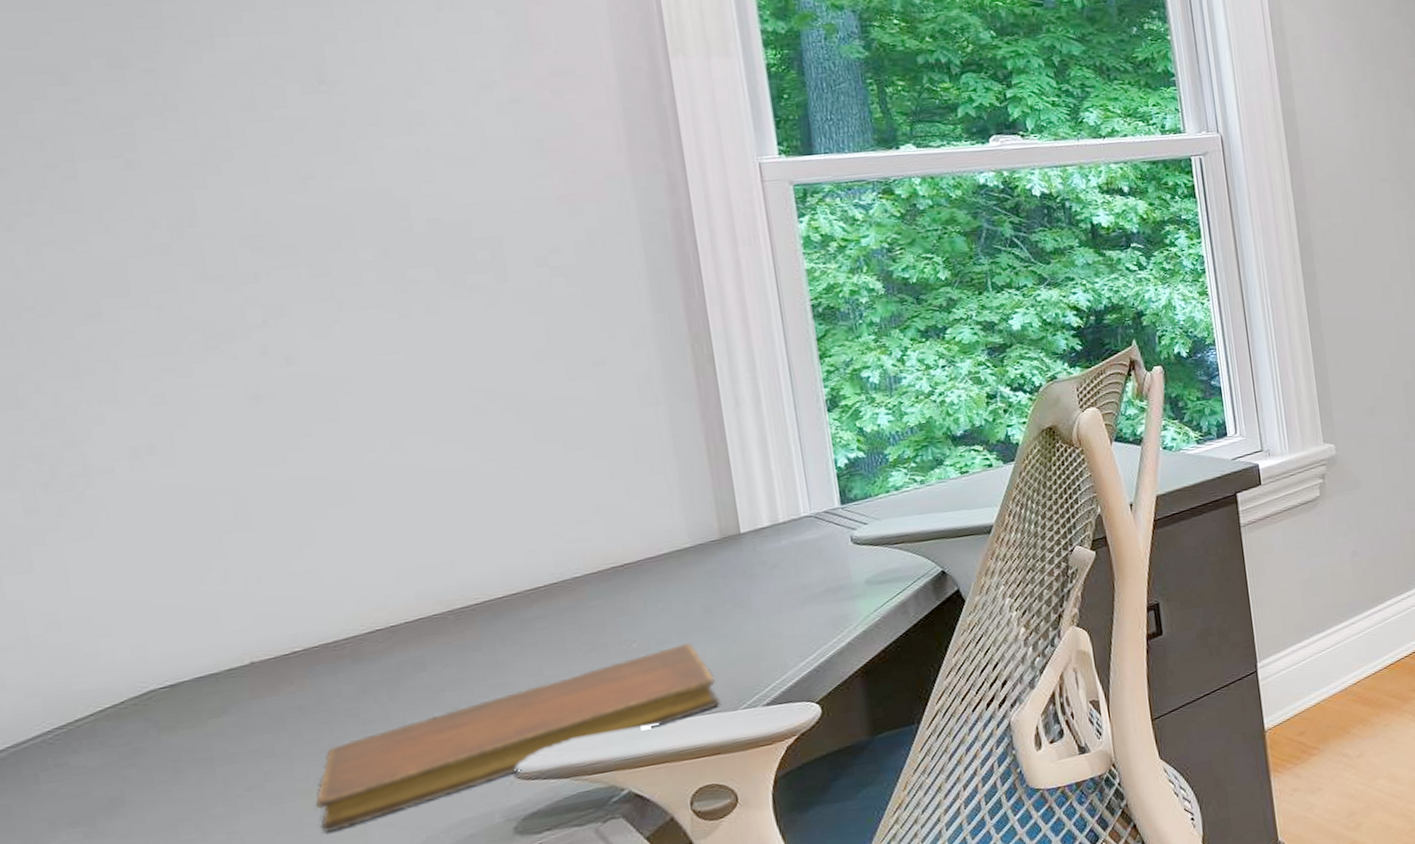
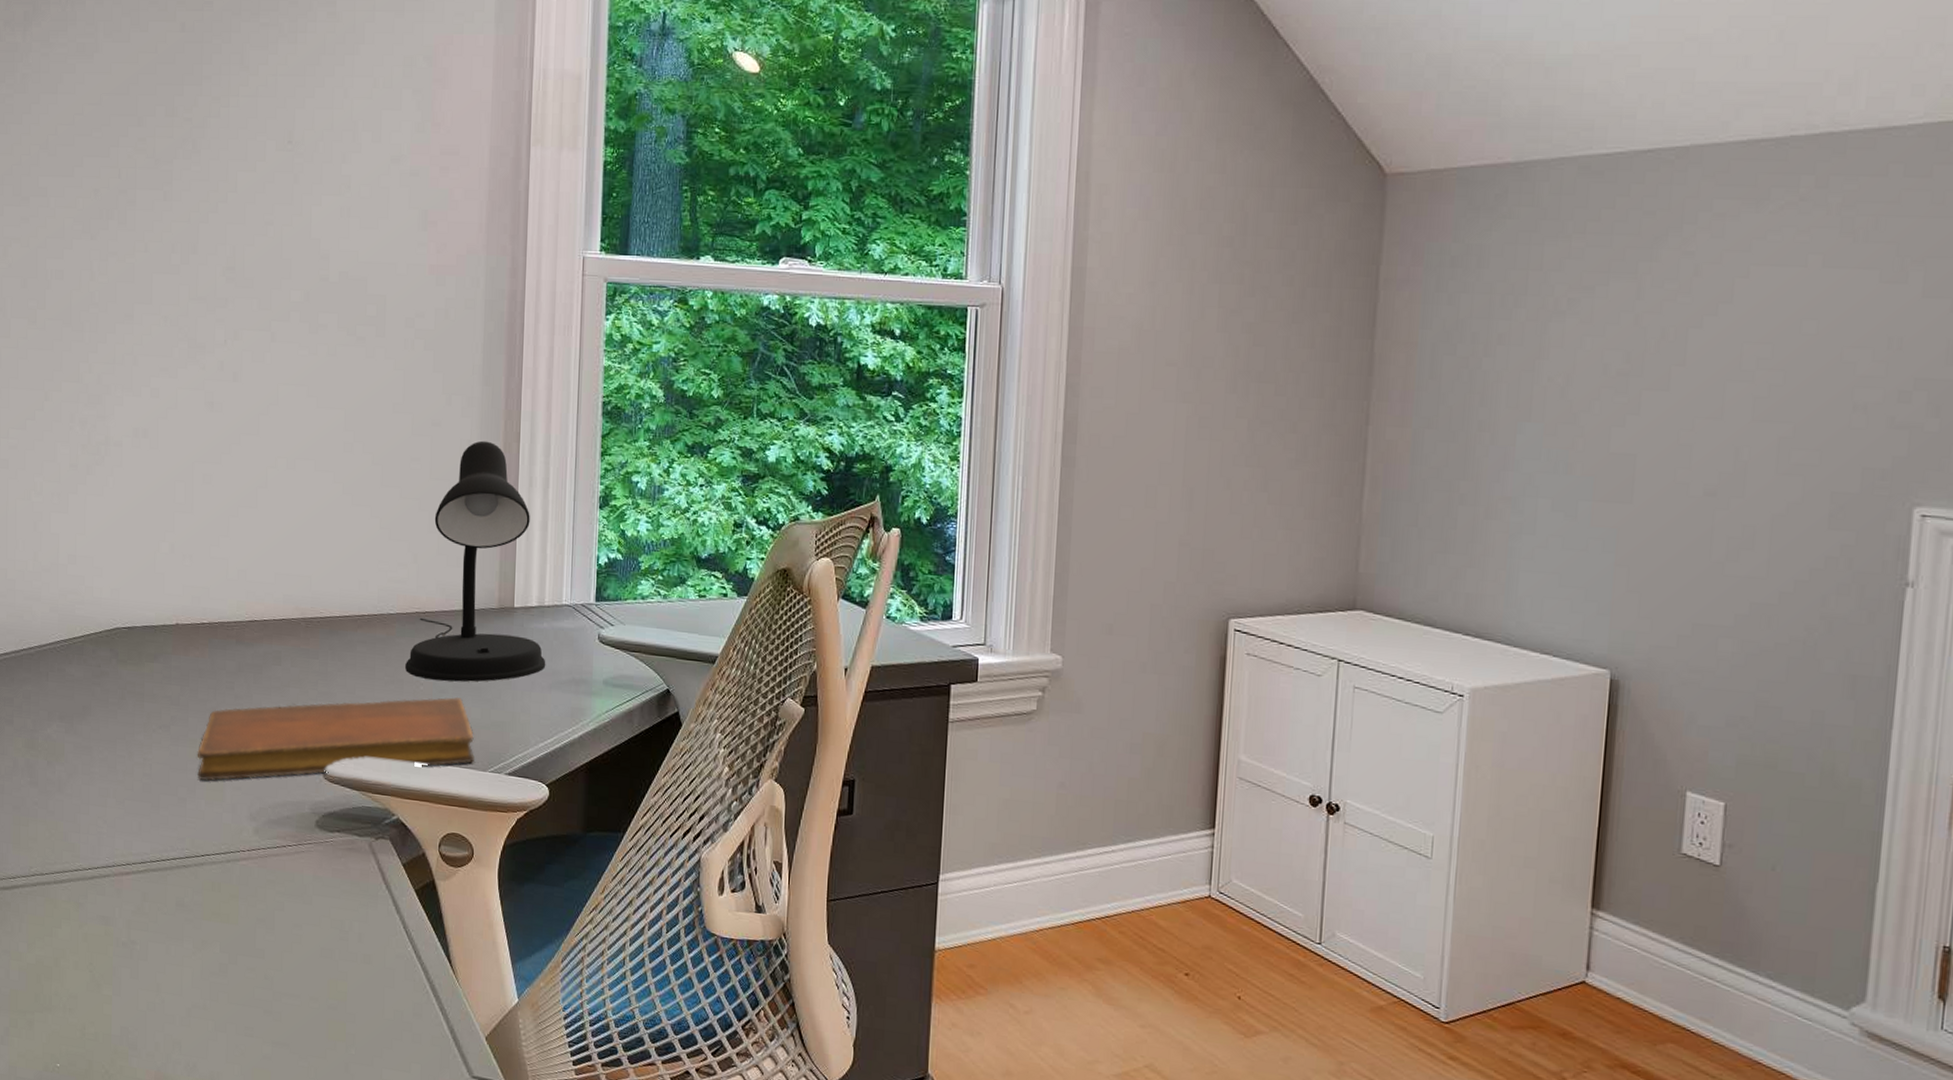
desk lamp: none [607,369,793,636] -> present [405,440,546,682]

